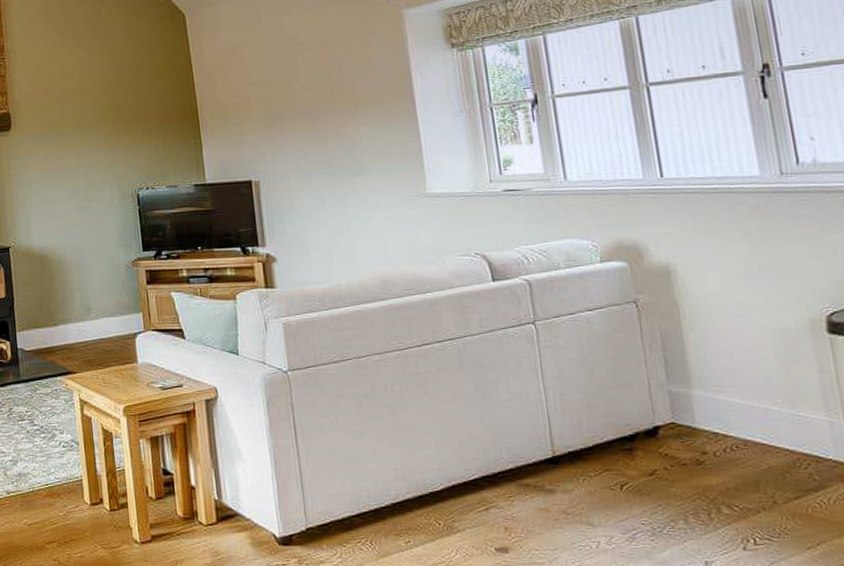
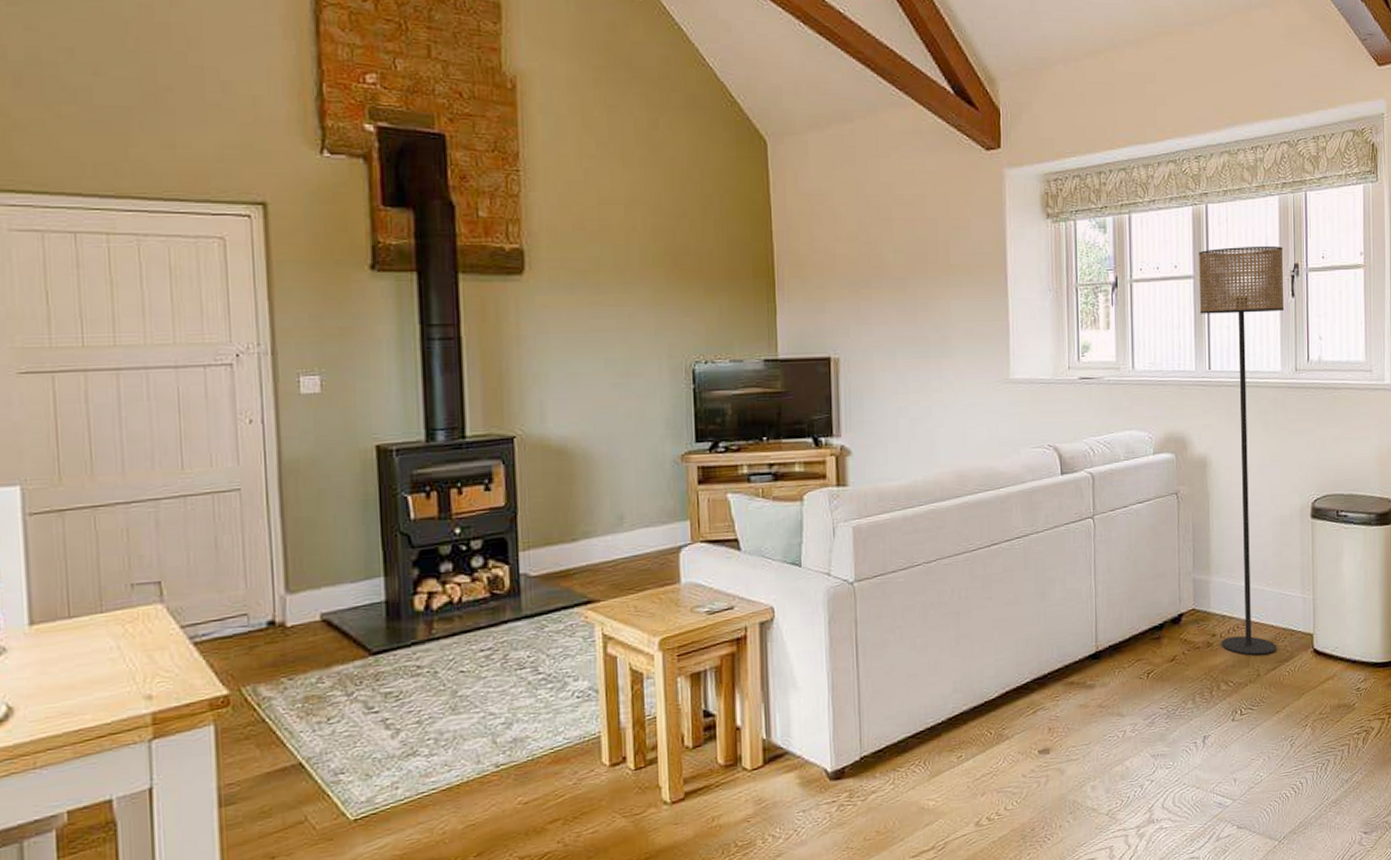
floor lamp: none [633,48,797,480] -> present [1199,247,1285,656]

